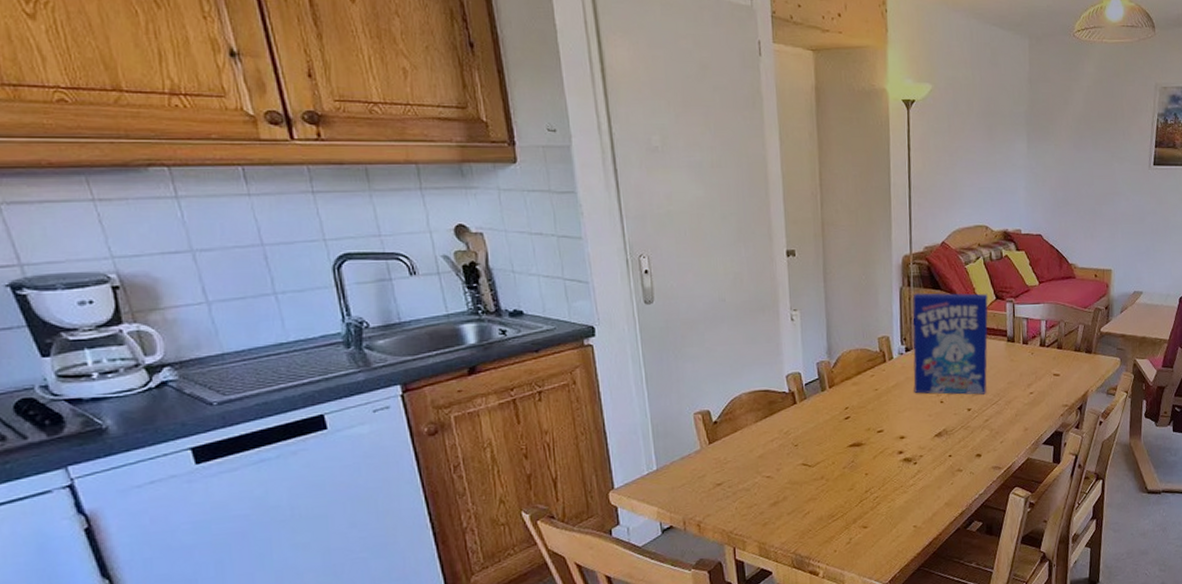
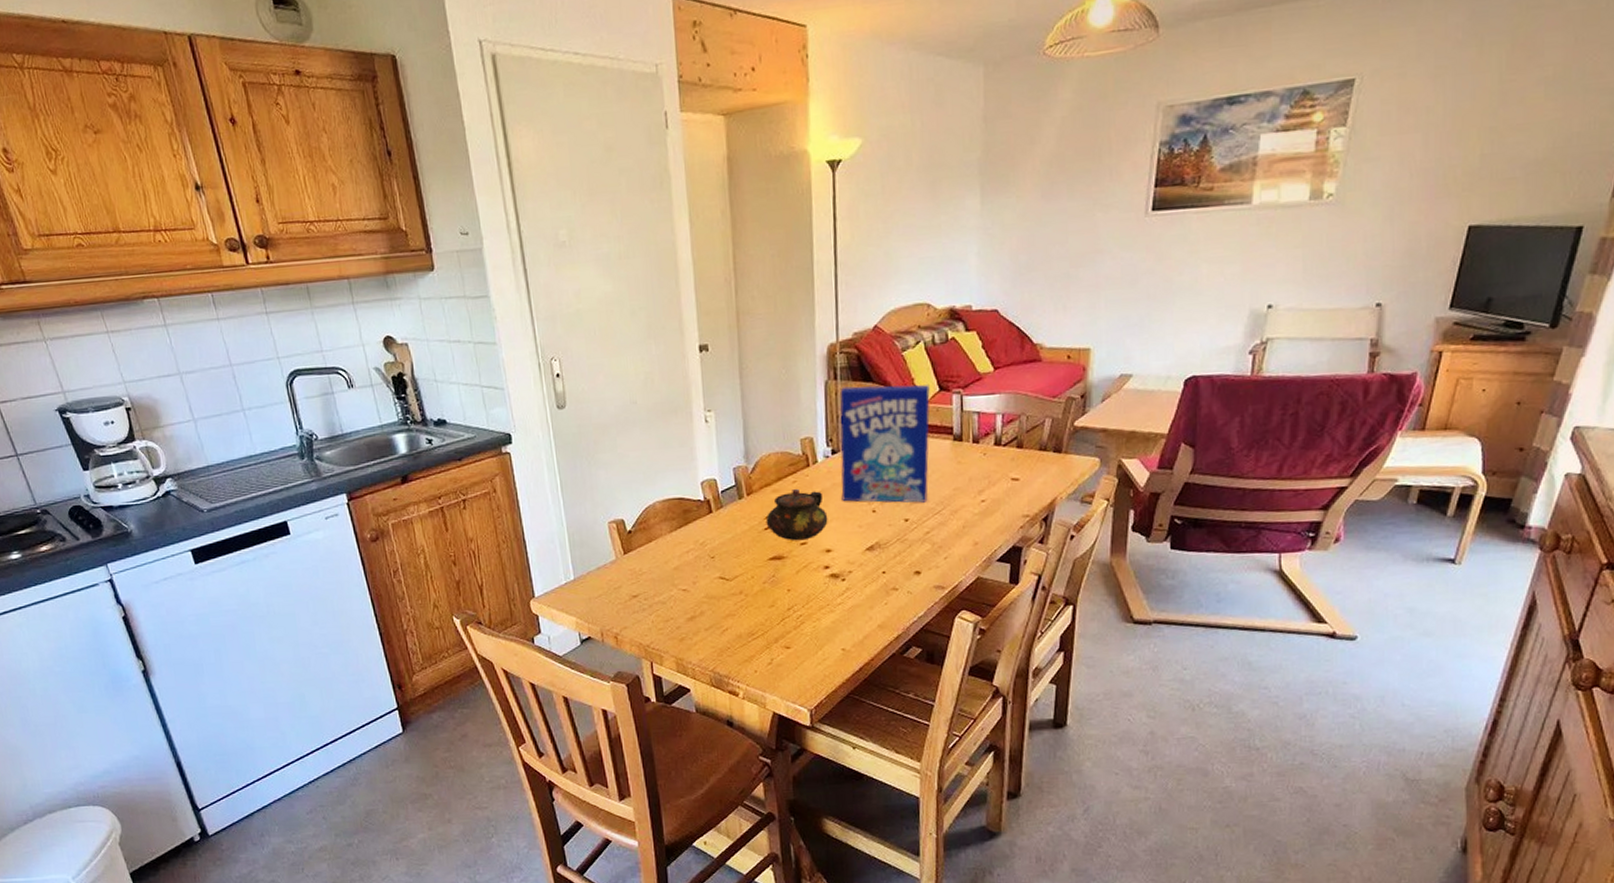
teapot: none [846,381,902,429] -> present [765,488,828,541]

